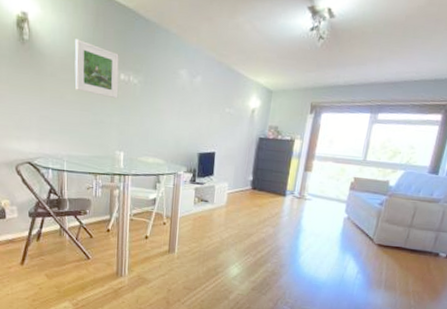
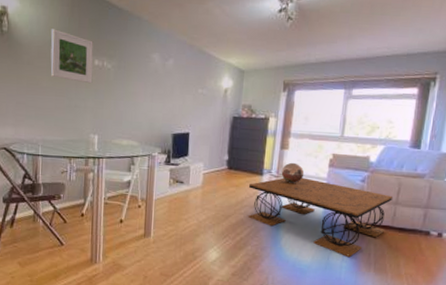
coffee table: none [269,199,408,276] -> present [248,177,393,258]
decorative sphere: none [303,184,326,205] -> present [281,162,305,183]

